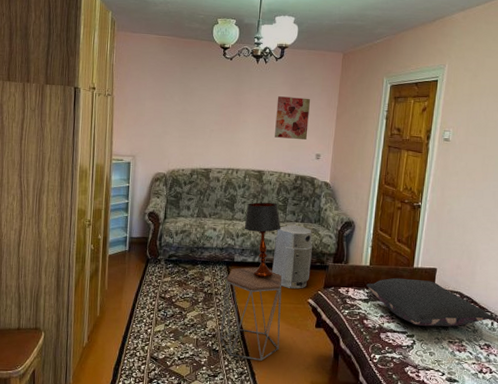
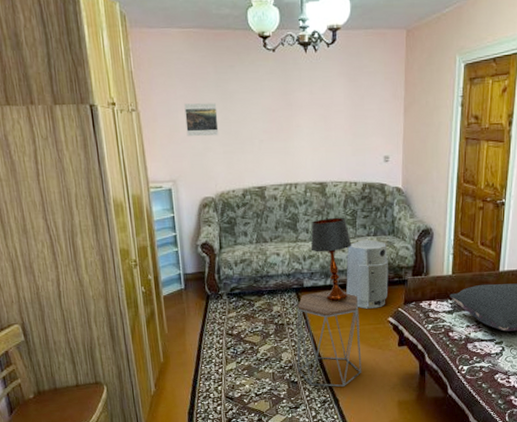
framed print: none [150,94,179,123] -> present [184,103,219,137]
wall art: present [275,96,311,140] -> none [333,90,373,142]

